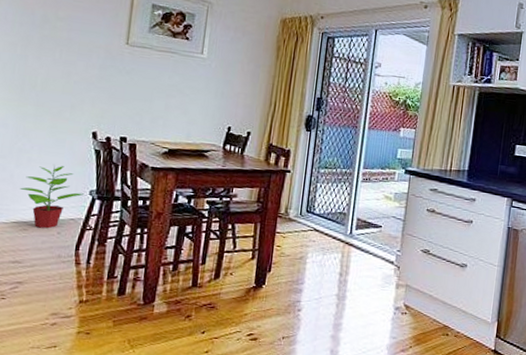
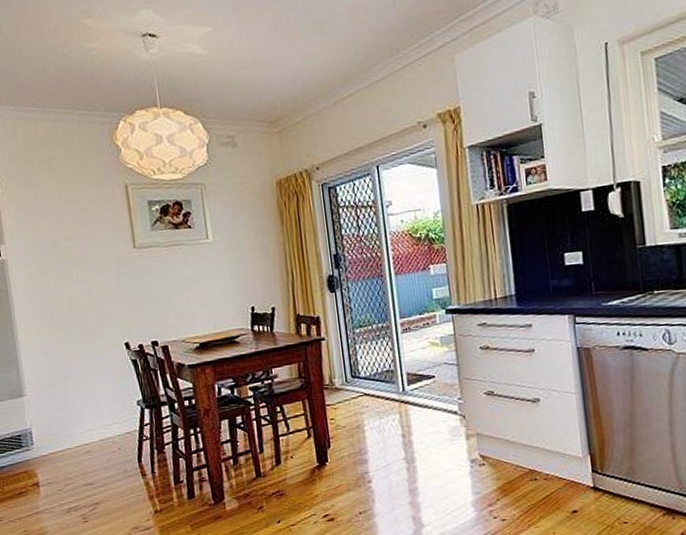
potted plant: present [20,165,84,229] -> none [74,382,132,448]

